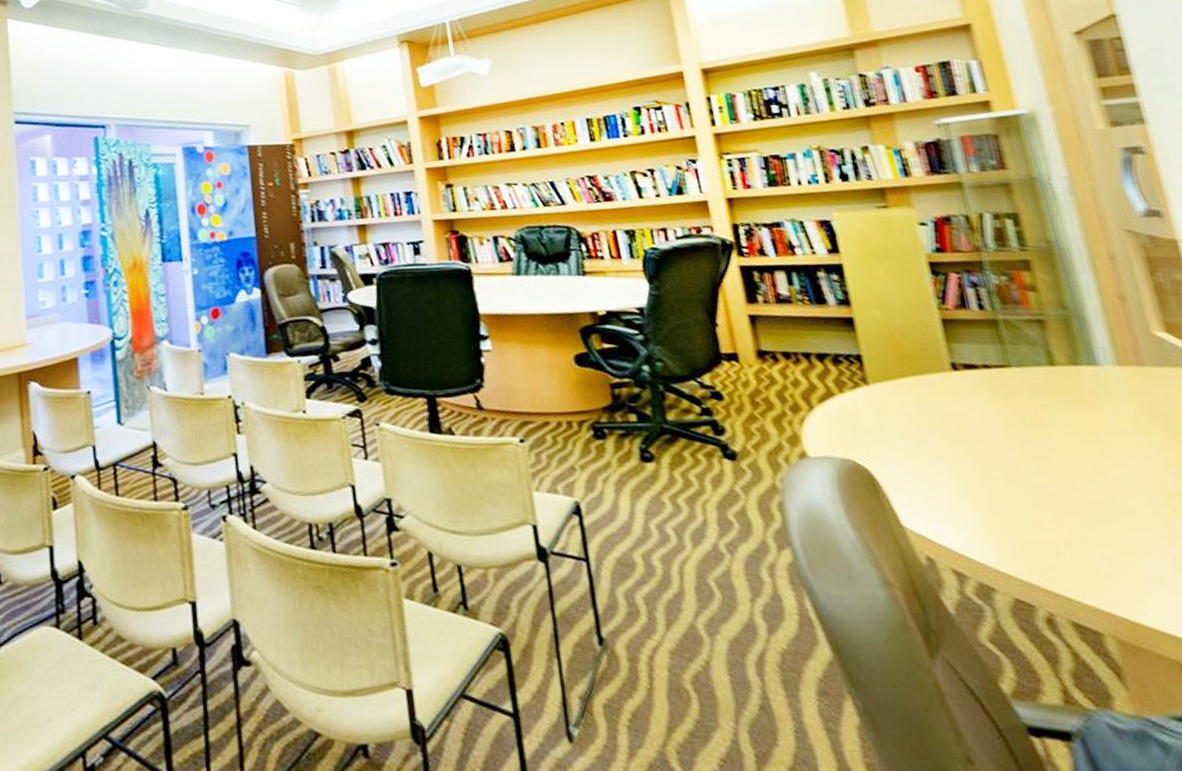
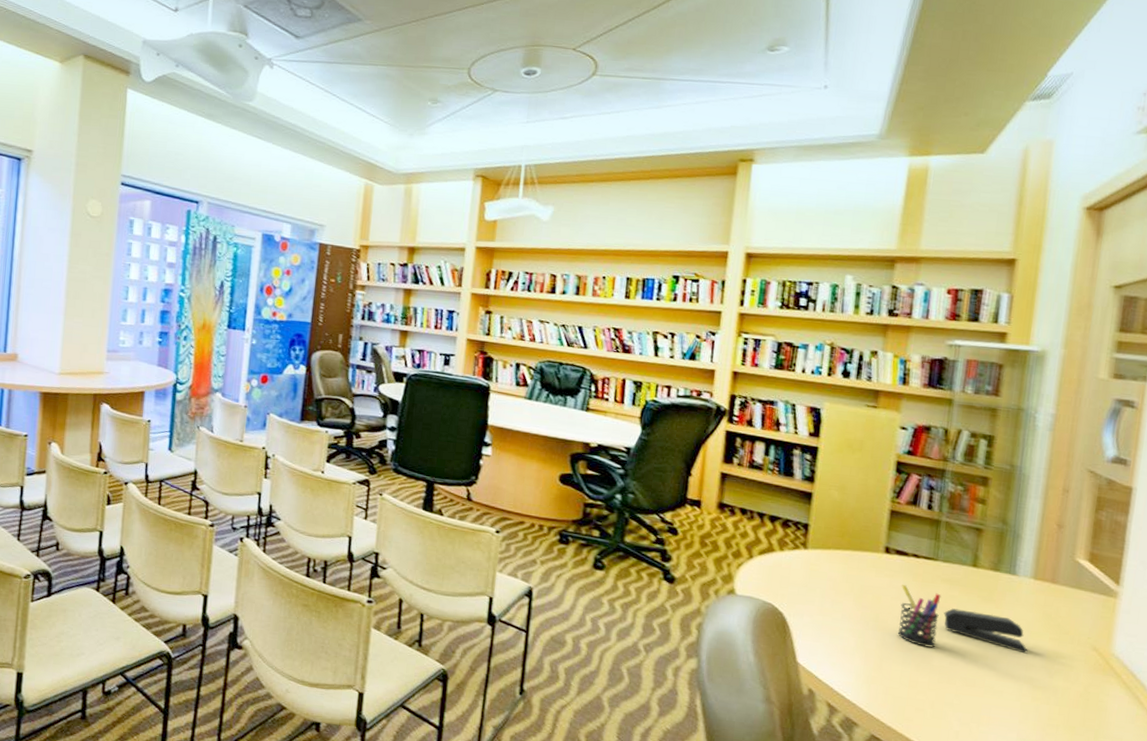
pen holder: none [982,403,1046,474] -> present [897,585,941,648]
stapler: none [1039,417,1145,457] -> present [944,608,1028,654]

